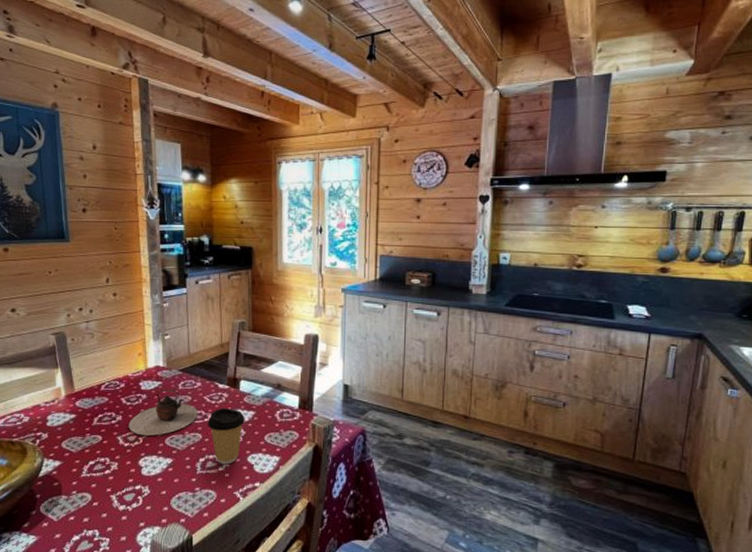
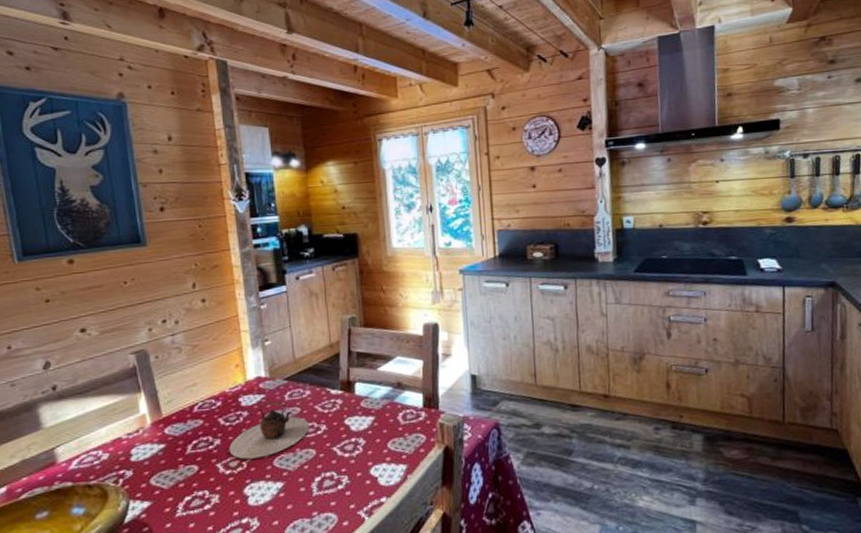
coffee cup: present [207,408,245,465] -> none [320,416,364,482]

